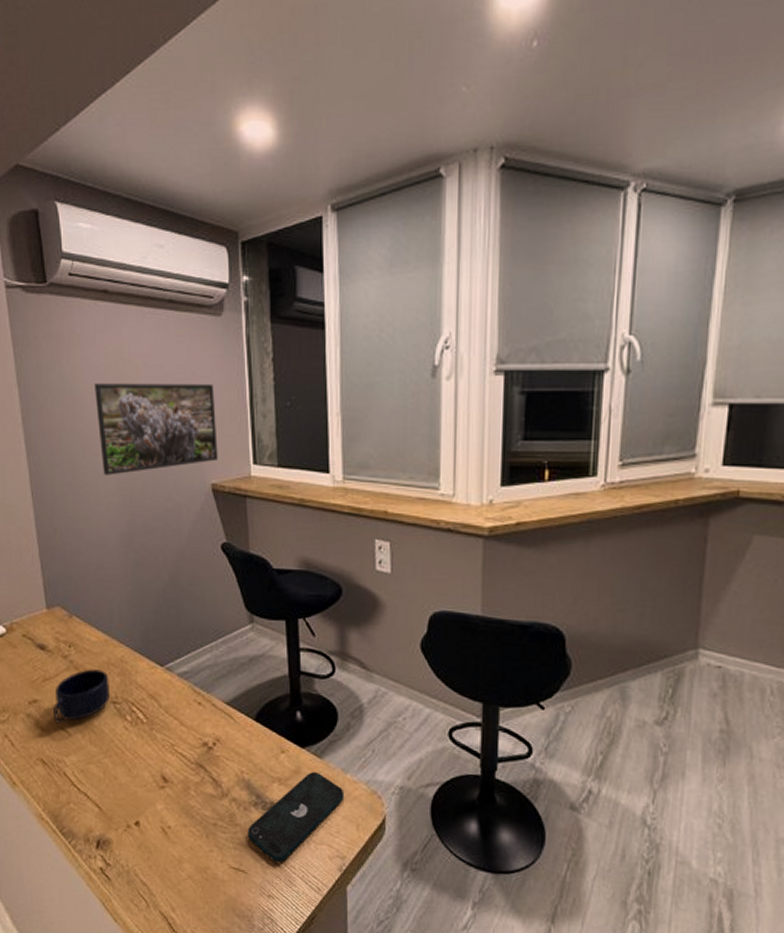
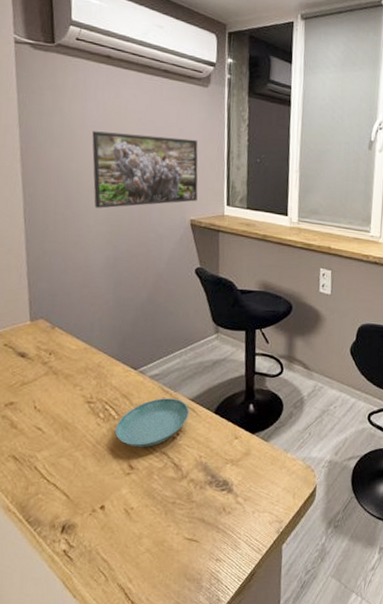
mug: present [53,669,110,724] -> none [29,373,86,423]
saucer: none [144,700,225,758] -> present [114,398,189,448]
smartphone: present [247,771,345,863] -> none [201,452,285,531]

